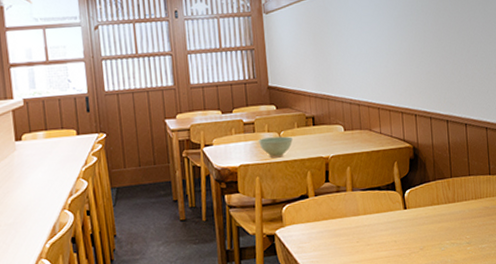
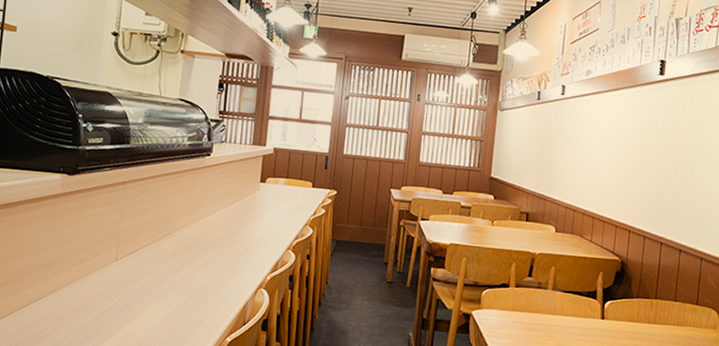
bowl: present [259,136,293,158] -> none [472,223,504,245]

